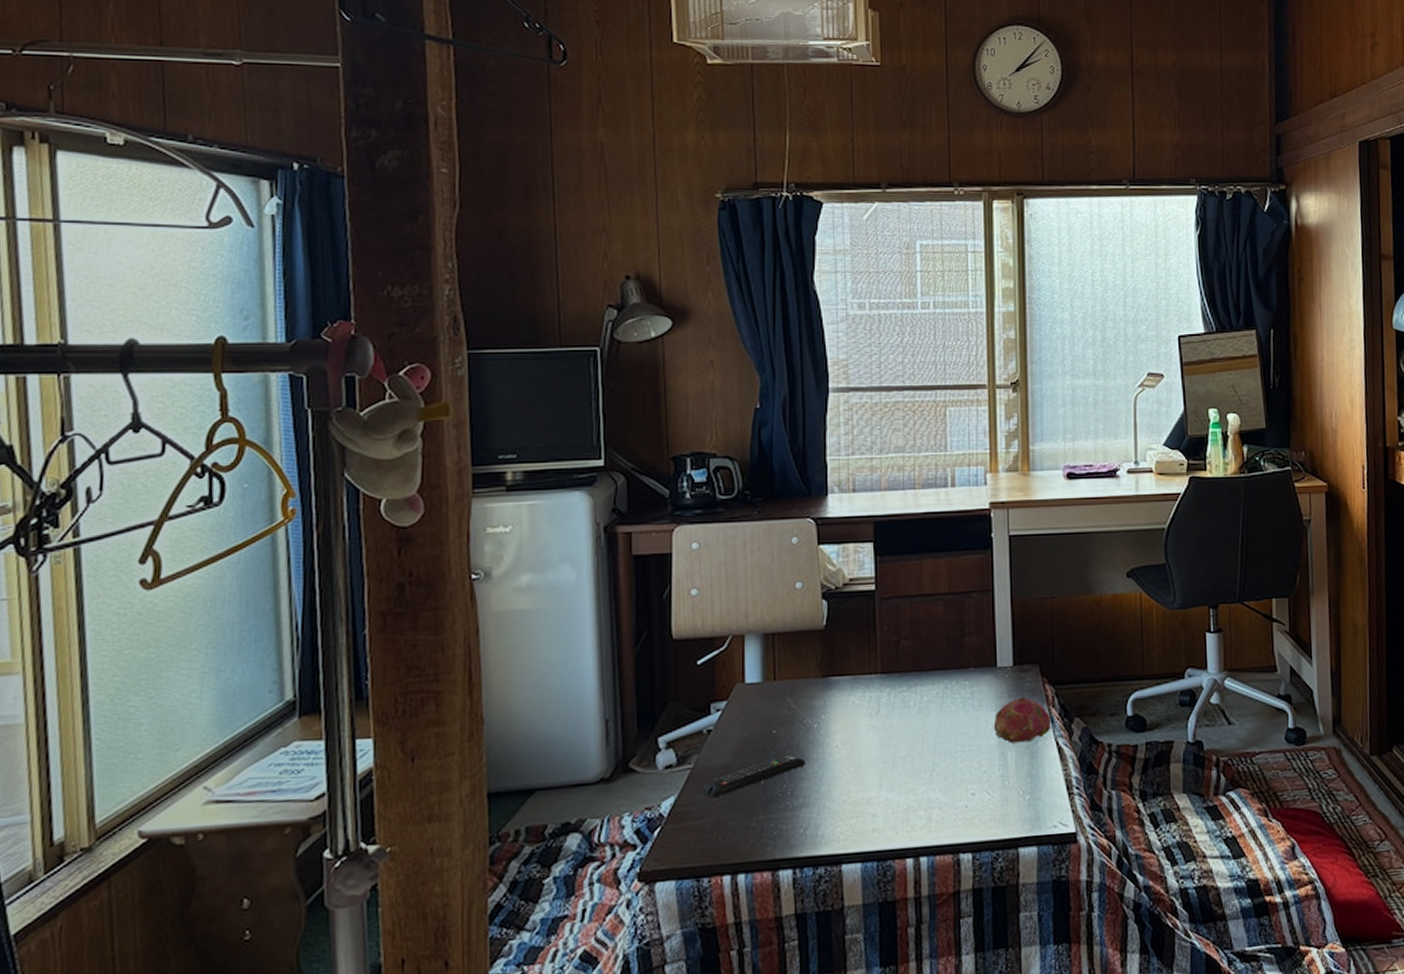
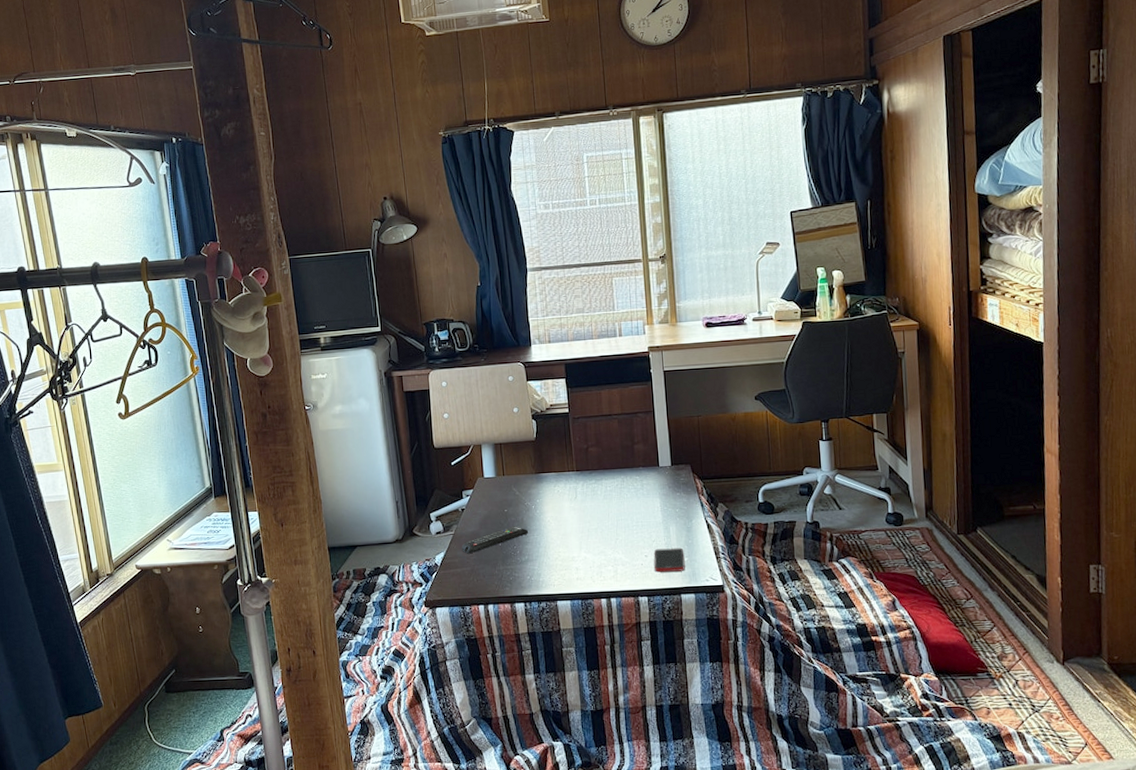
cell phone: none [983,781,1026,817] -> present [654,548,685,572]
fruit: present [993,697,1052,743] -> none [658,488,702,521]

